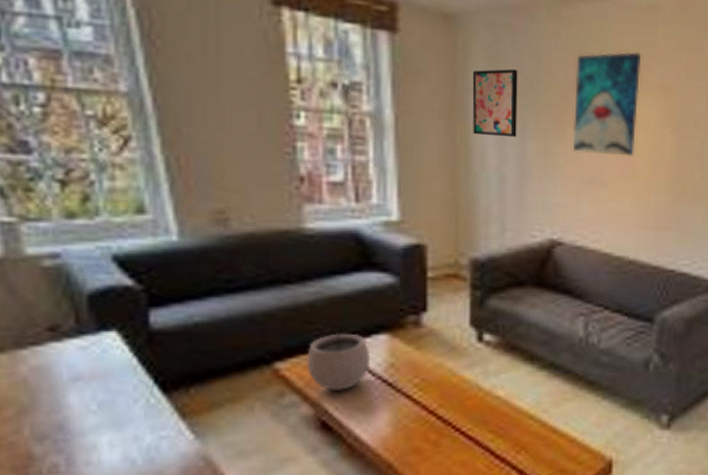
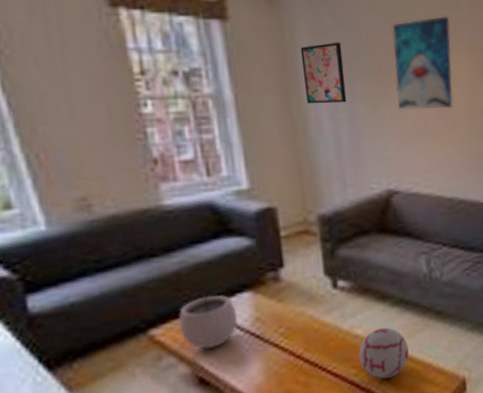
decorative ball: none [498,392,553,449] -> present [359,327,409,379]

